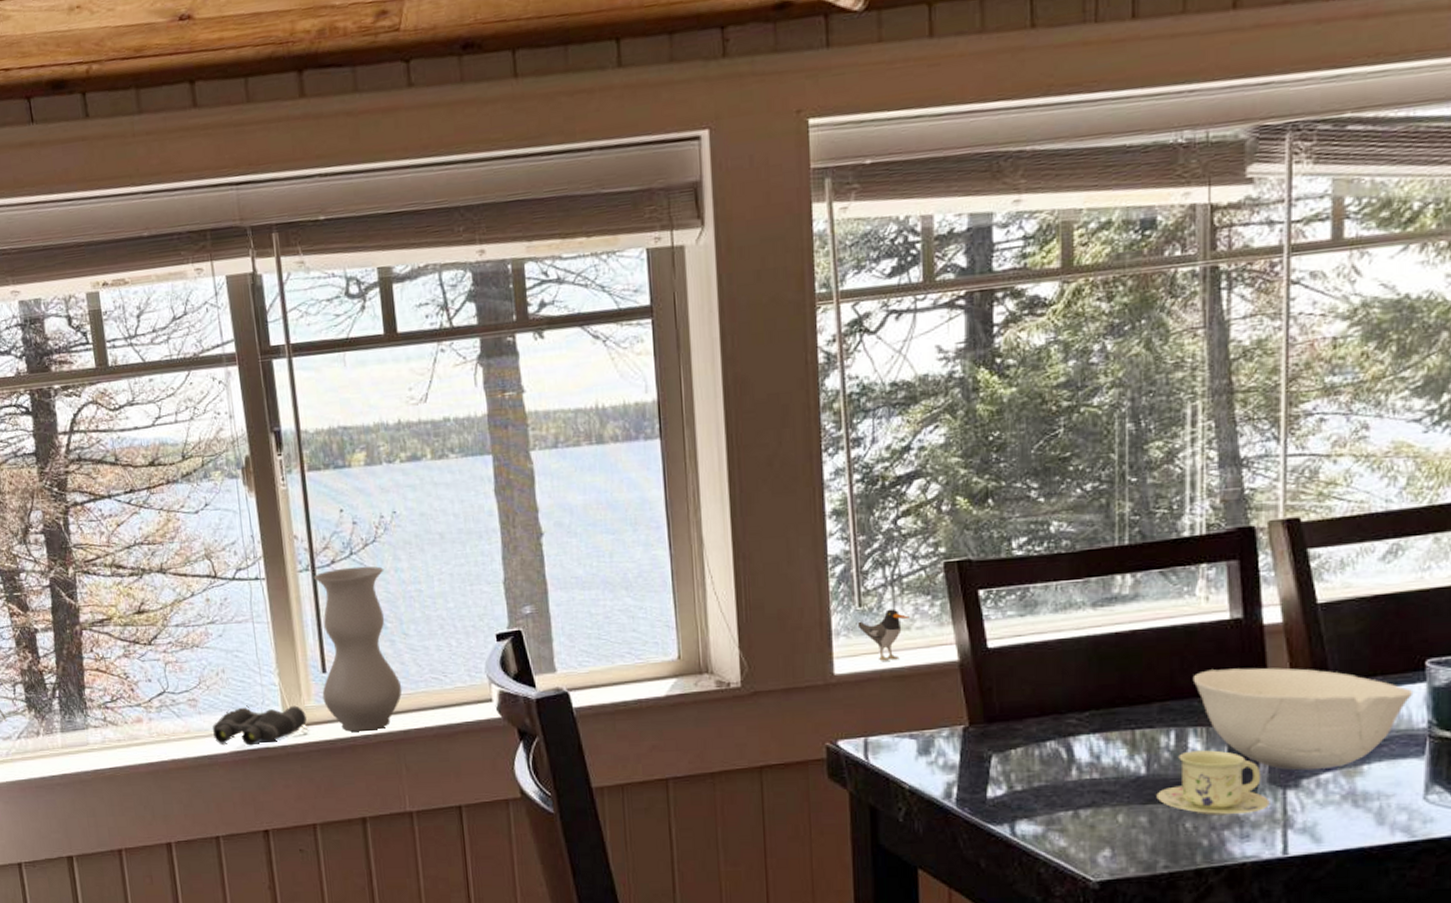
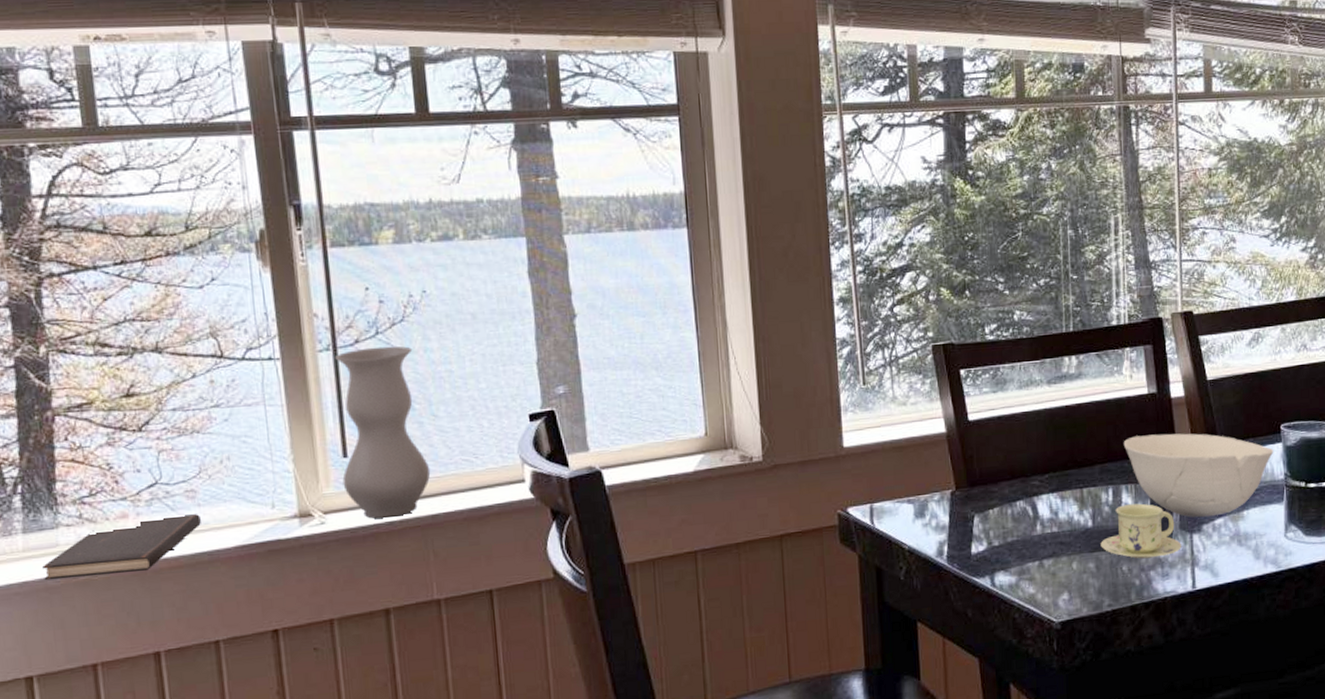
hardcover book: none [77,721,202,774] -> present [42,514,201,581]
binoculars: present [213,705,307,746] -> none [214,493,324,539]
decorative bird: present [856,609,910,661] -> none [861,386,905,434]

